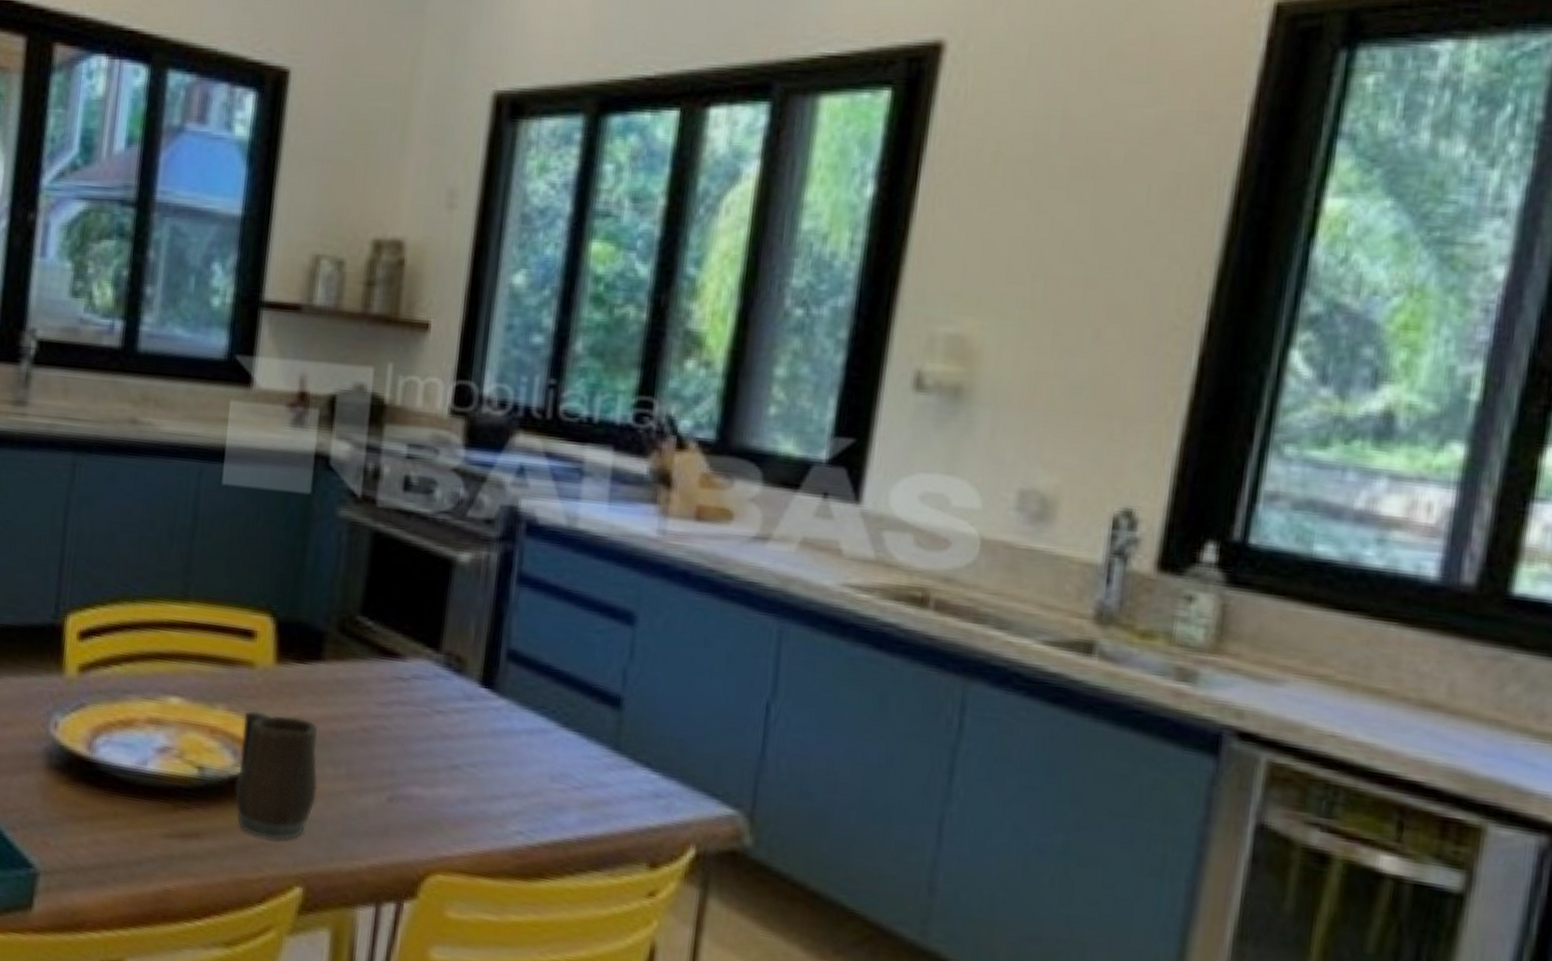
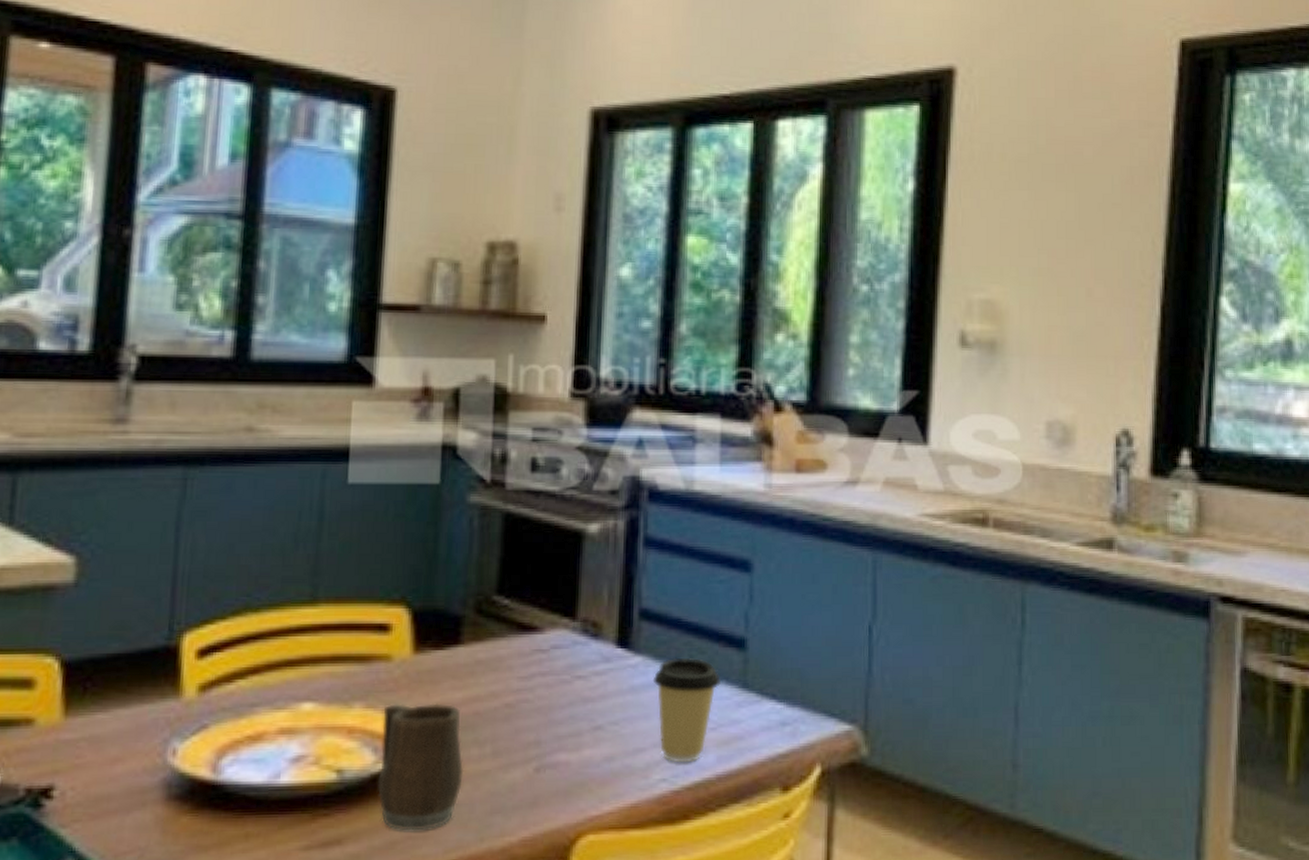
coffee cup: none [516,706,592,820] -> present [652,657,722,763]

